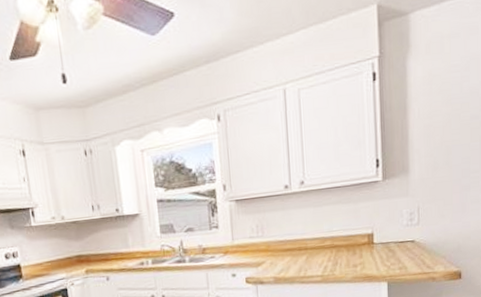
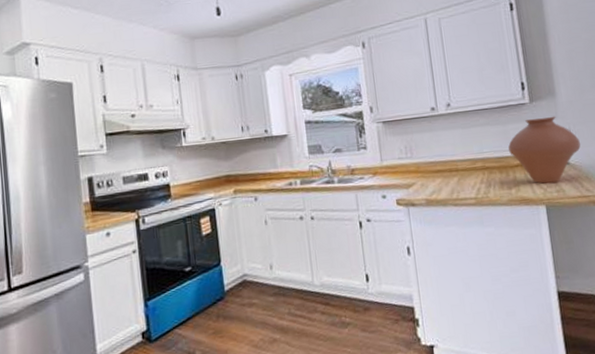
vase: none [358,194,428,261] -> present [508,116,581,184]

